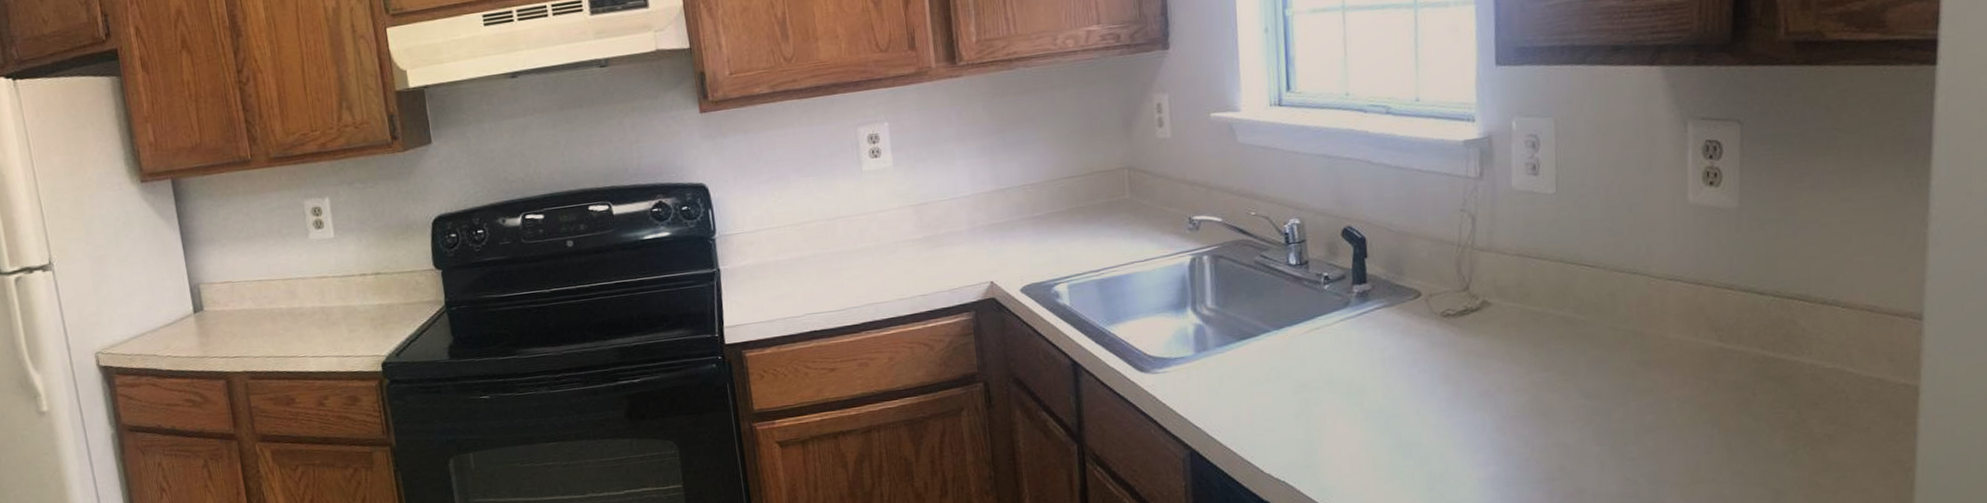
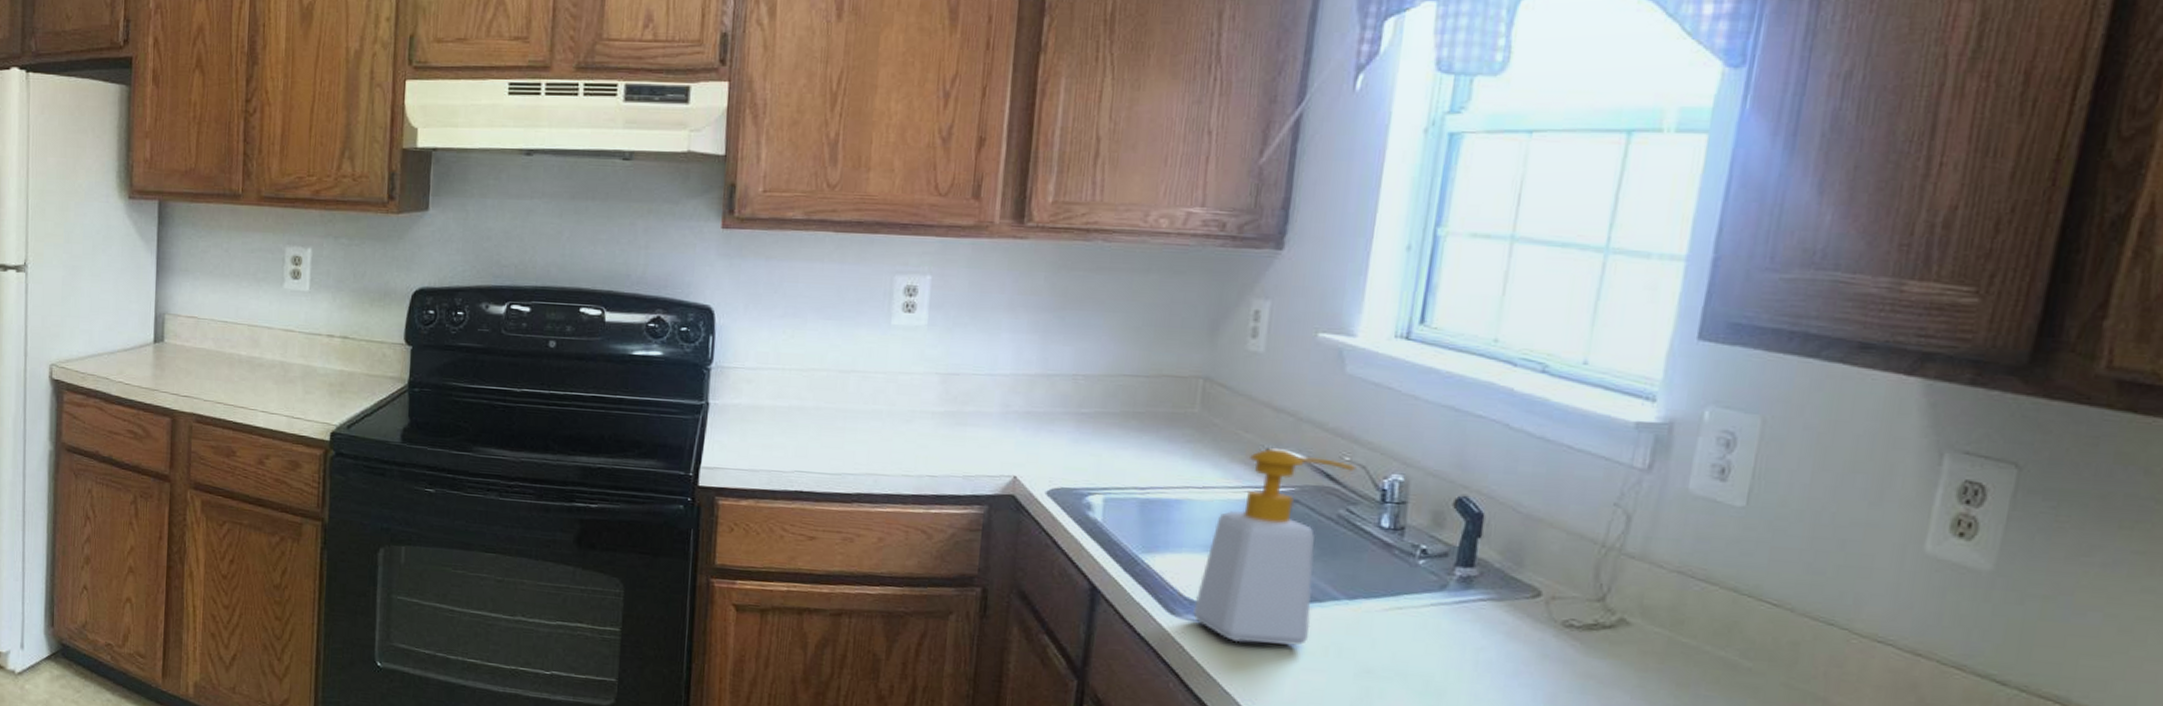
soap bottle: none [1156,215,1262,385] -> present [1192,448,1356,647]

